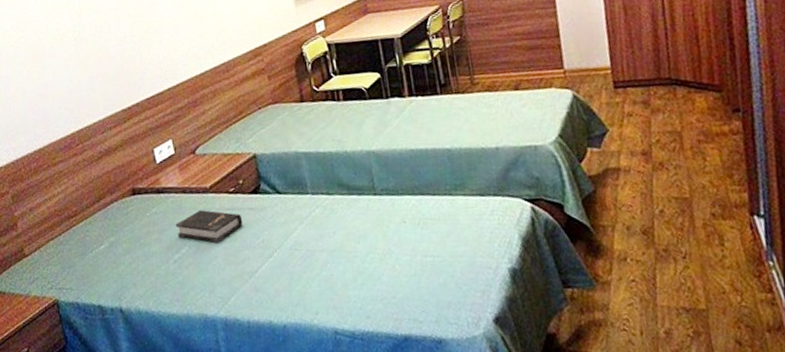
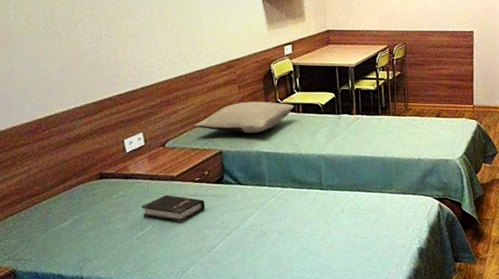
pillow: none [224,91,334,132] -> present [195,101,295,134]

